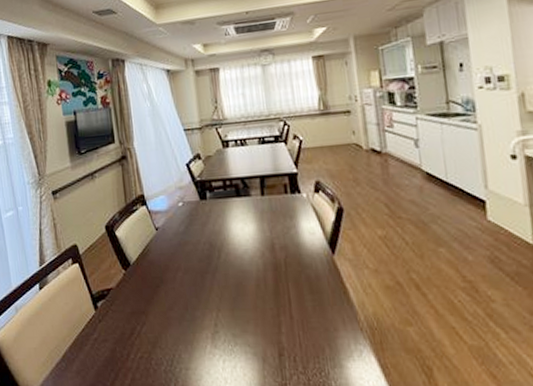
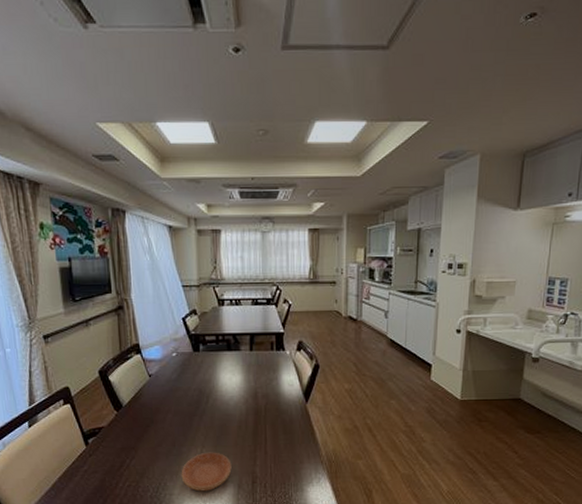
saucer: none [196,316,254,366] -> present [181,452,232,492]

